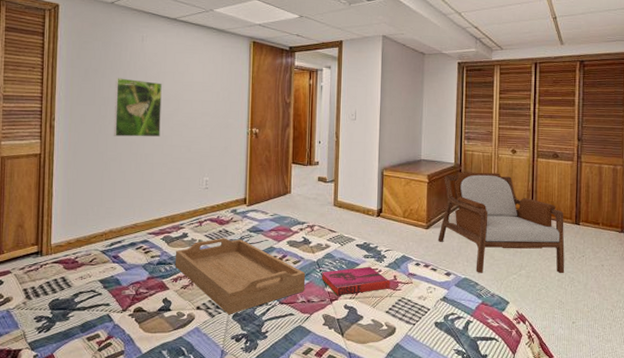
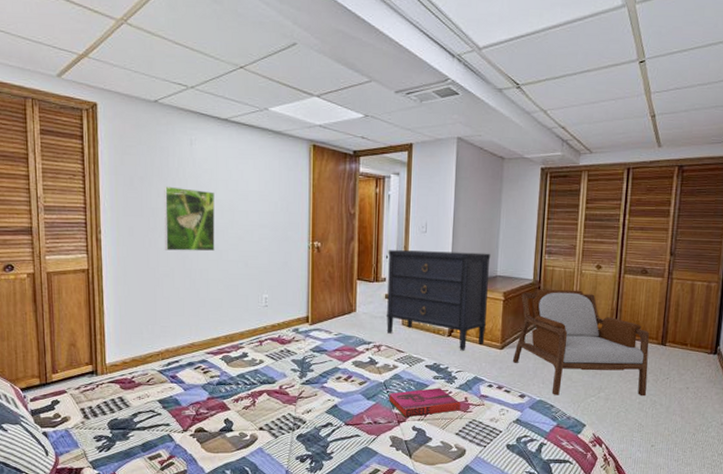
serving tray: present [175,238,306,315] -> none [235,358,372,436]
dresser: none [319,136,415,231] -> present [386,250,491,351]

